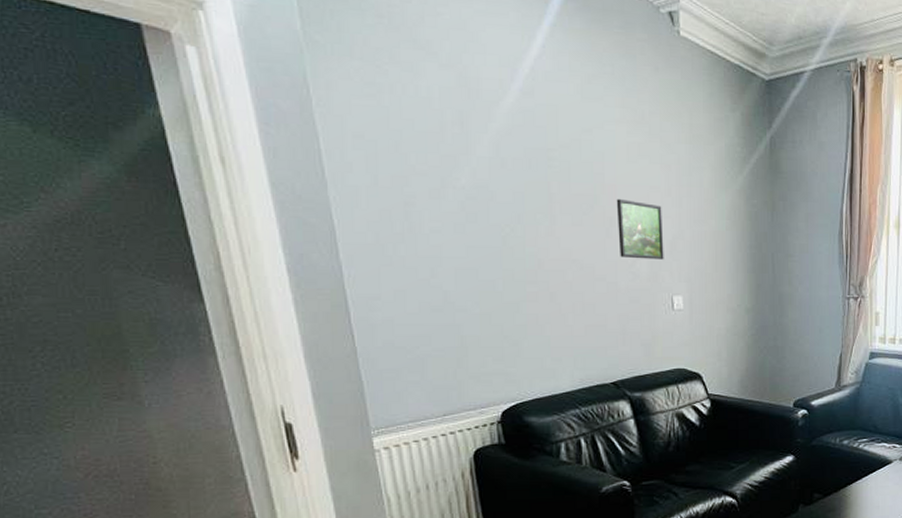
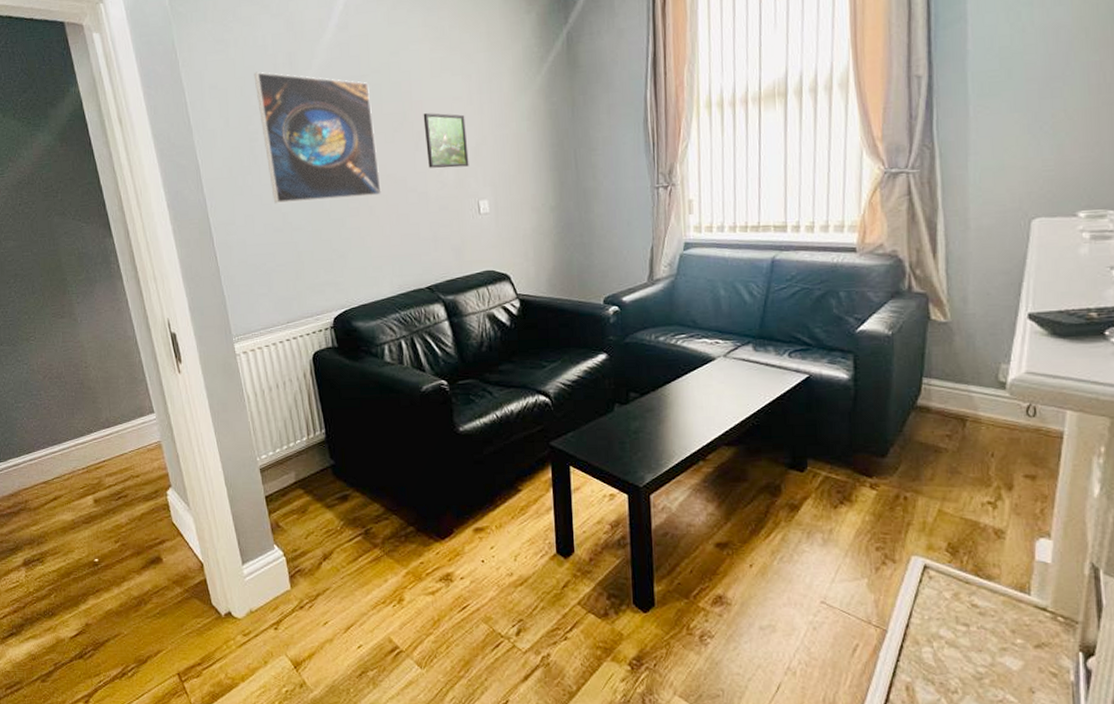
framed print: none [413,126,567,281] -> present [253,71,383,204]

